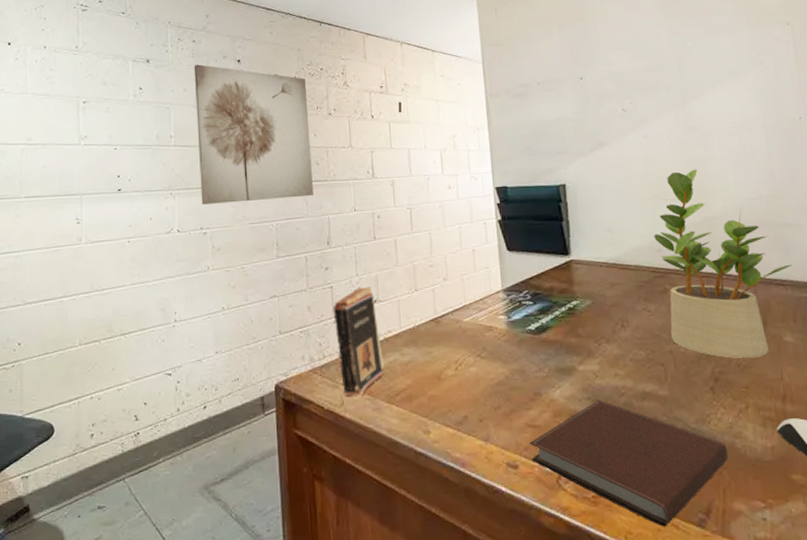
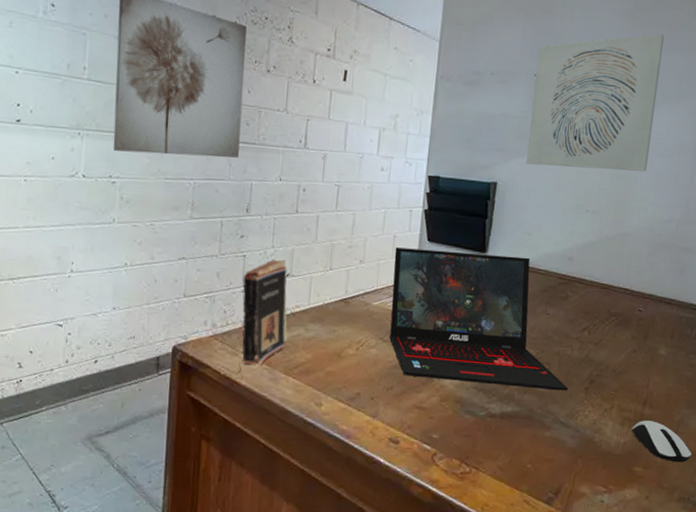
laptop: none [476,254,692,394] -> present [389,247,569,391]
notebook: present [529,399,729,527] -> none [412,389,587,502]
wall art: none [578,20,719,163] -> present [526,33,664,172]
potted plant: present [654,169,793,358] -> none [562,185,683,365]

